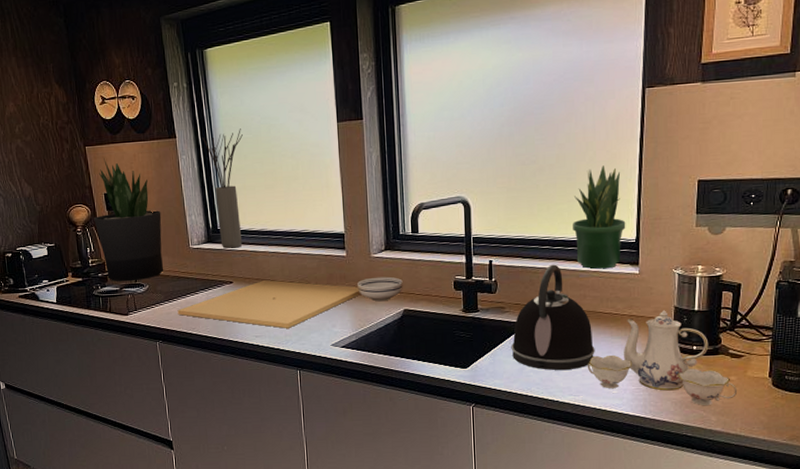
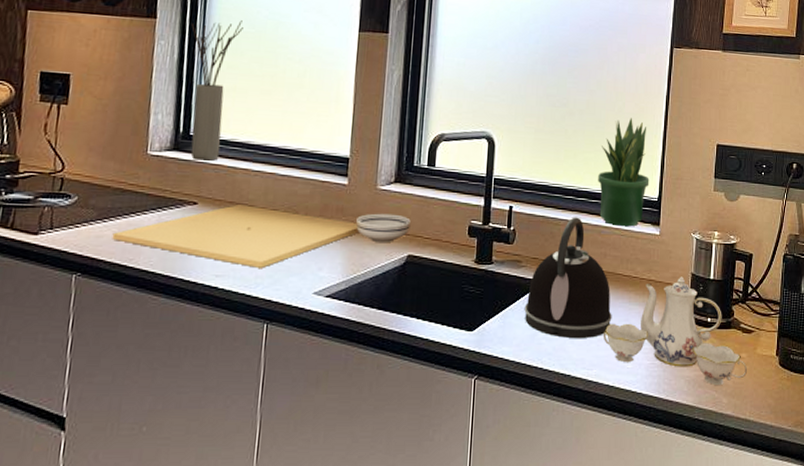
planter: present [94,157,164,282] -> none [16,27,117,190]

